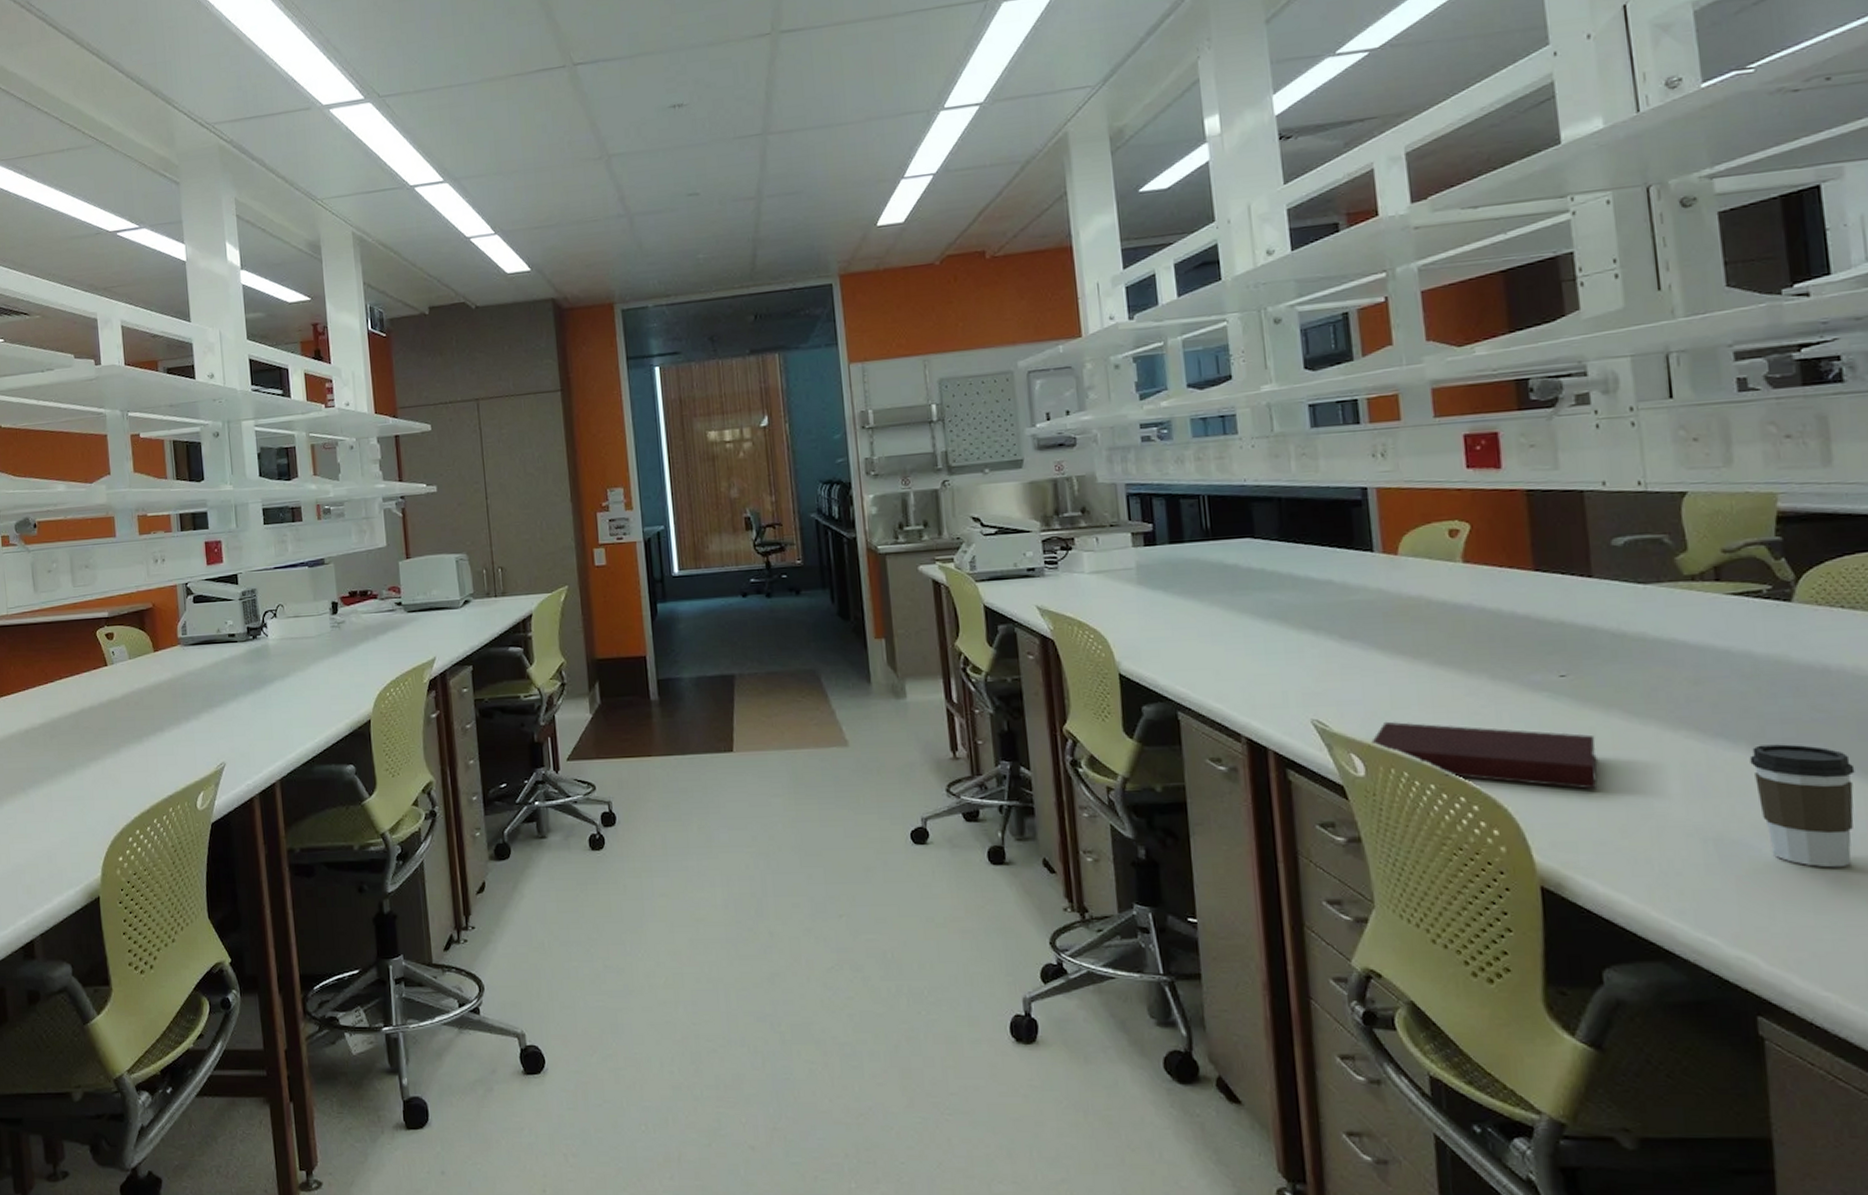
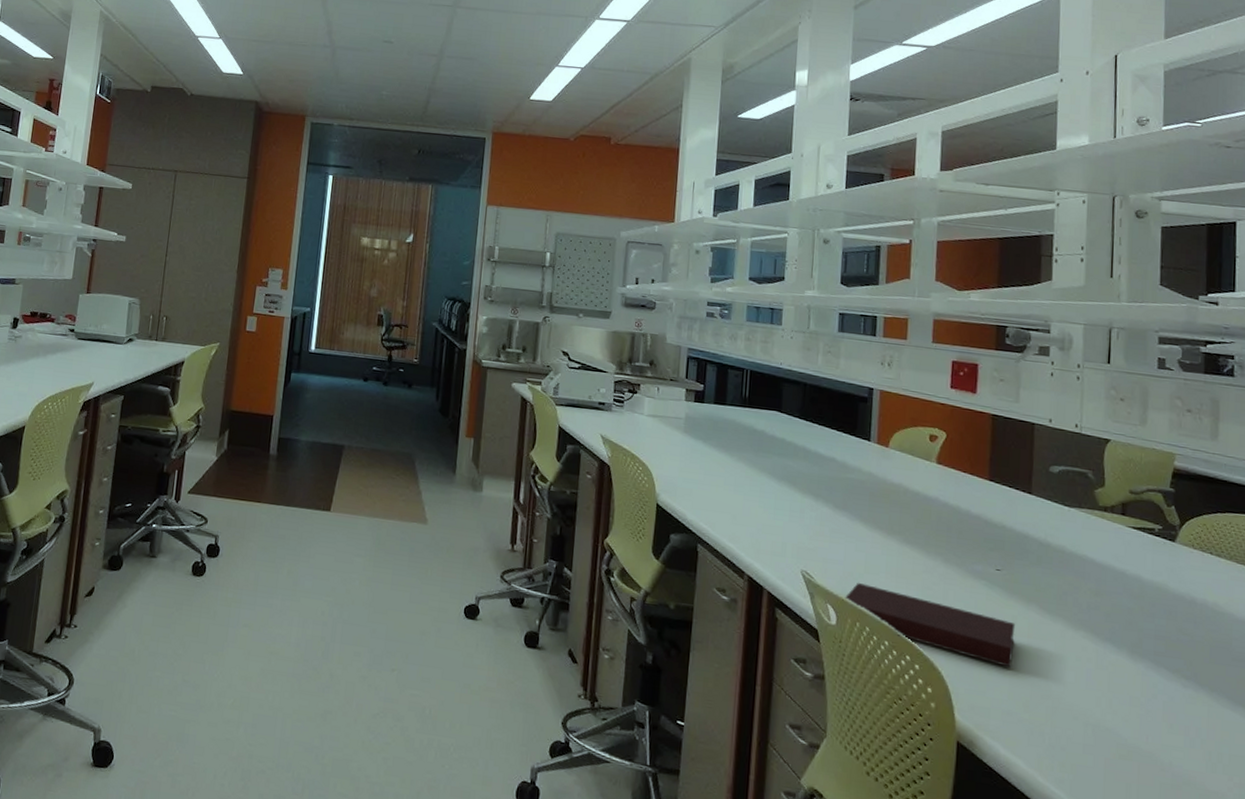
coffee cup: present [1749,744,1855,868] -> none [1128,653,1204,765]

